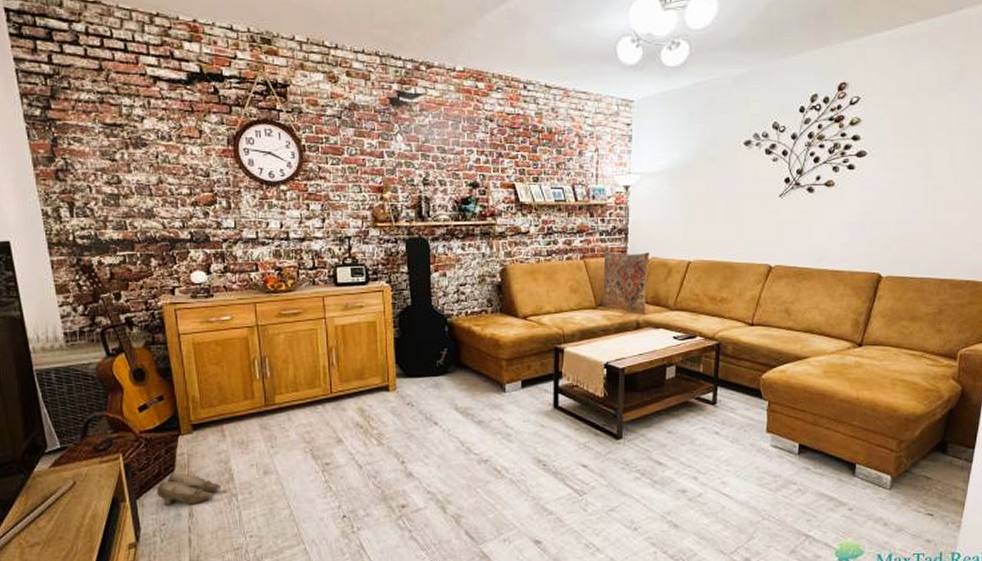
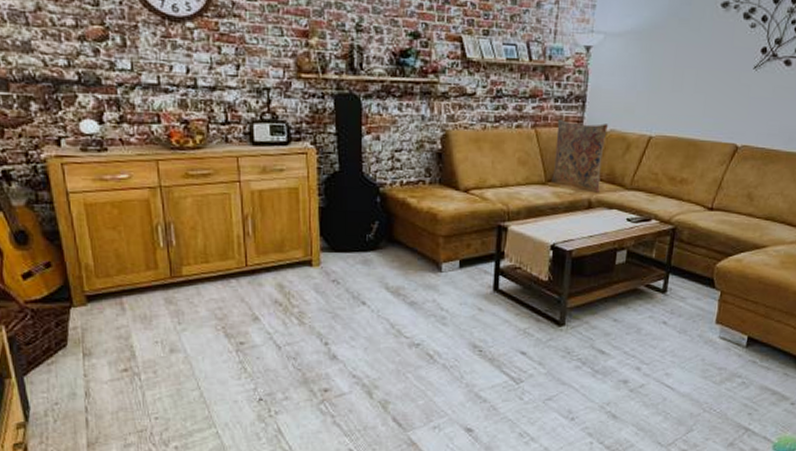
slippers: present [157,472,222,506] -> none [47,348,122,384]

